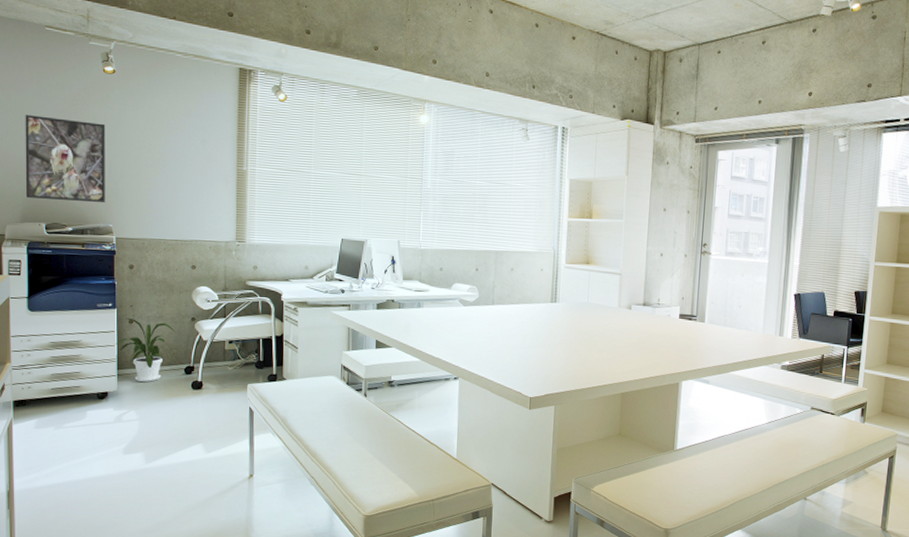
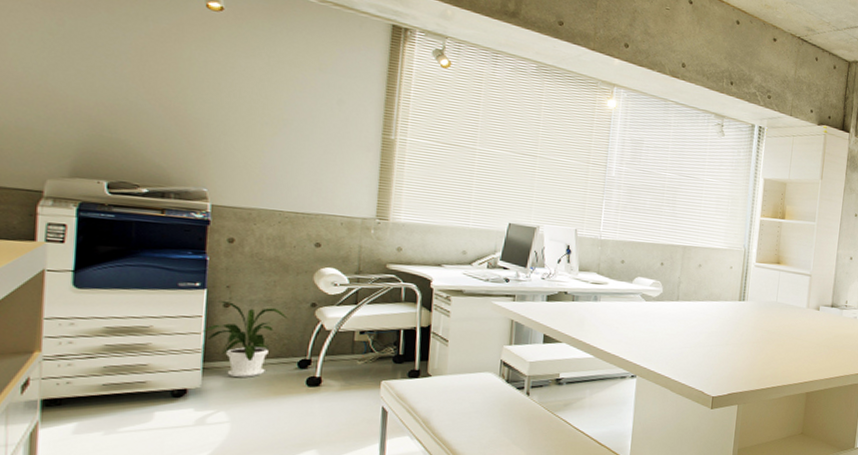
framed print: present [25,115,106,203] -> none [79,46,205,163]

